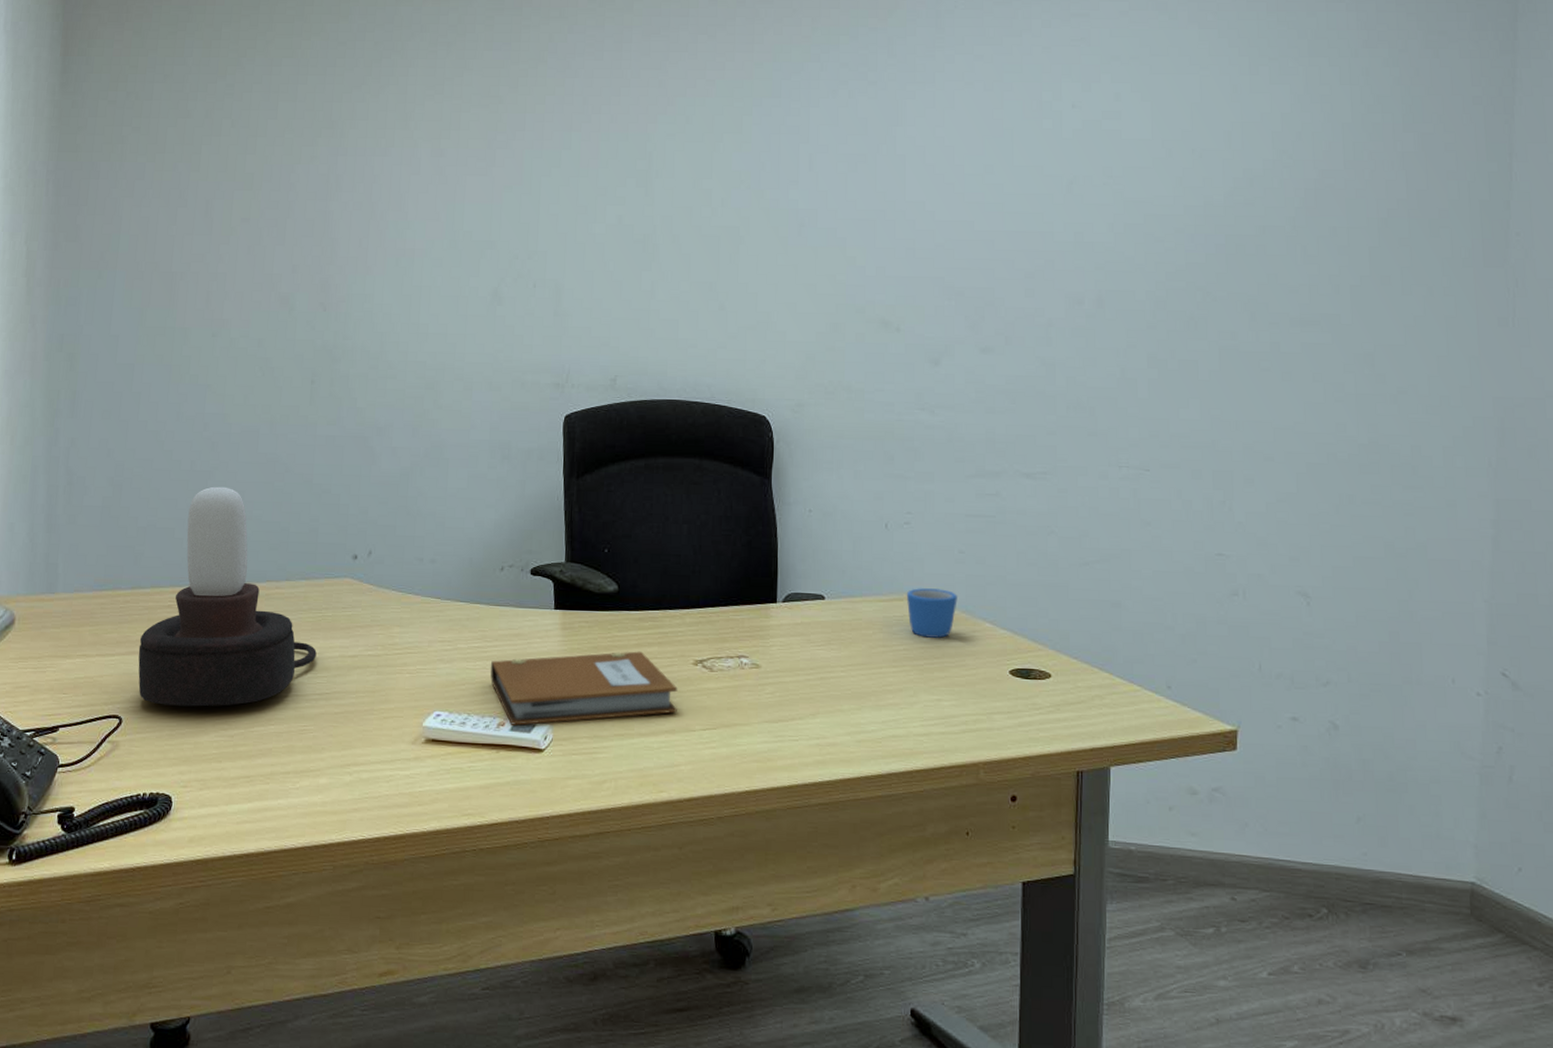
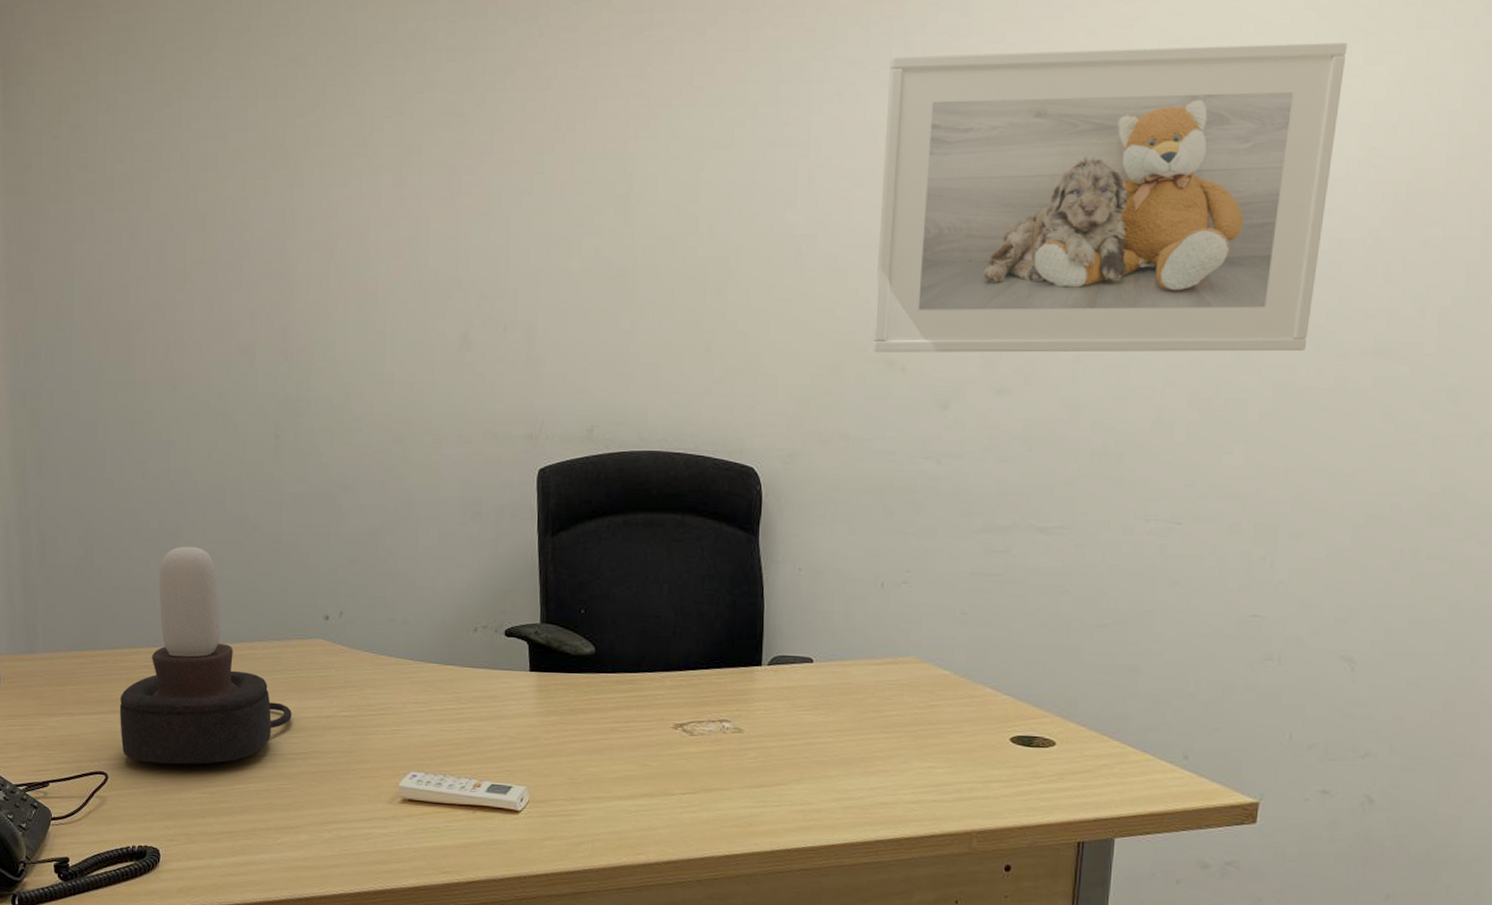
notebook: present [490,651,678,725] -> none [465,714,657,787]
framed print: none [870,62,1255,320] -> present [873,42,1347,353]
mug: present [906,588,957,638] -> none [901,651,957,703]

